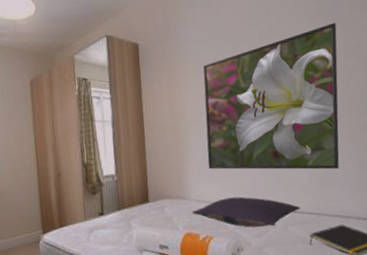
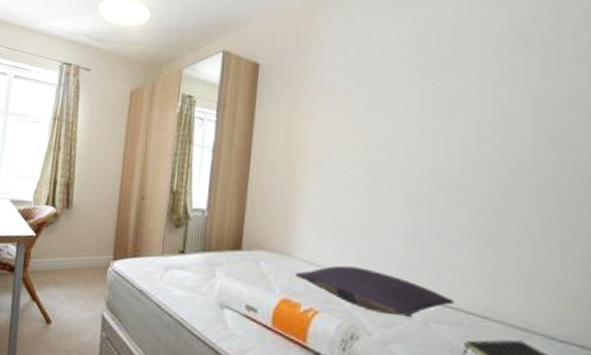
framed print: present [203,22,340,170] -> none [326,59,546,260]

